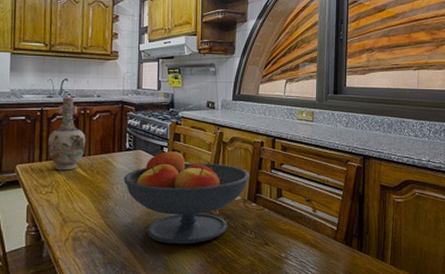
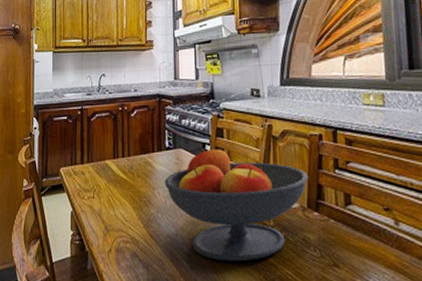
vase: present [47,96,86,171] -> none [88,93,125,173]

